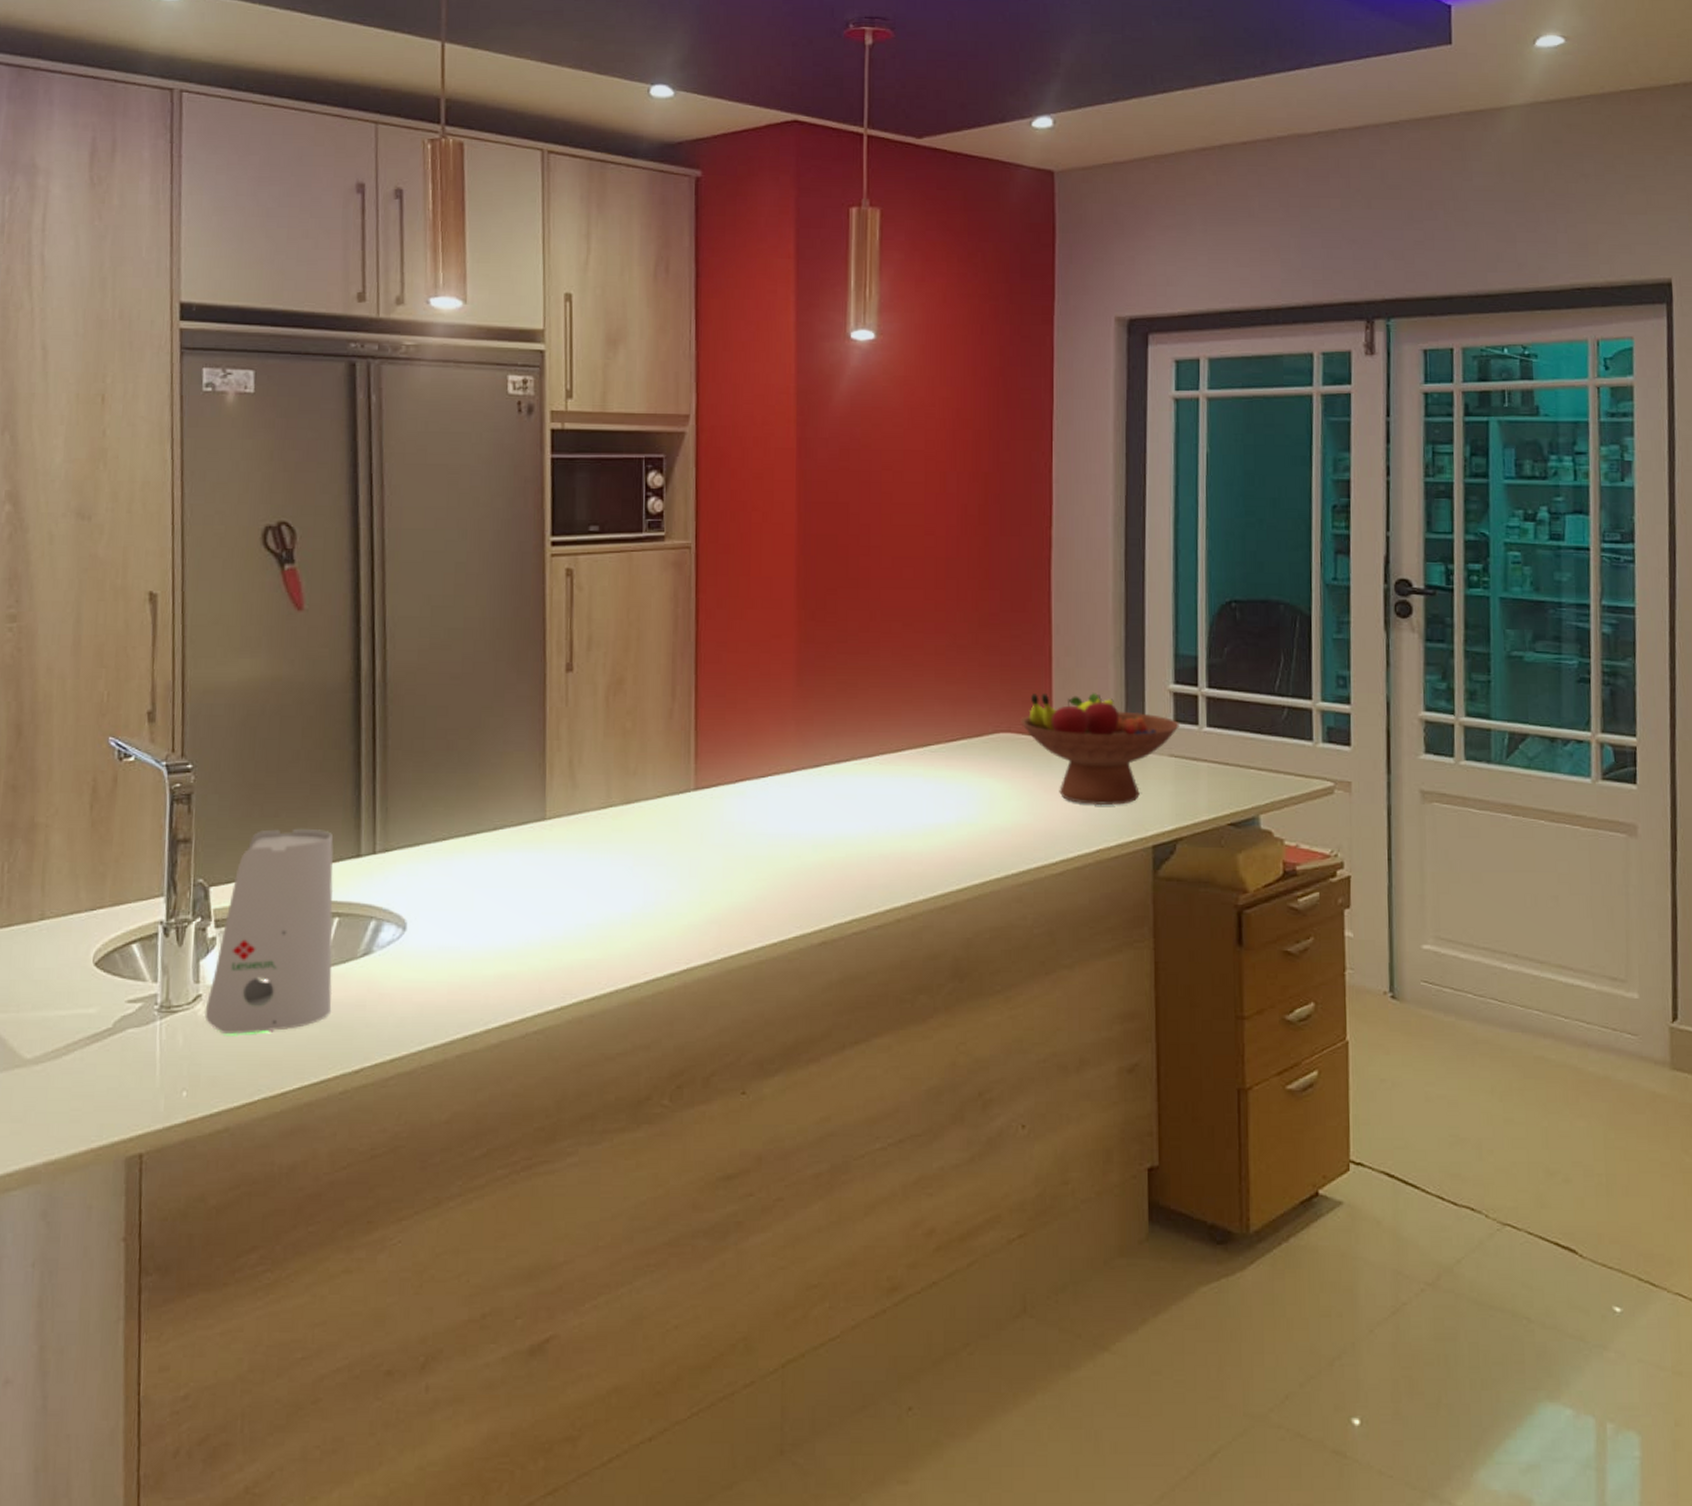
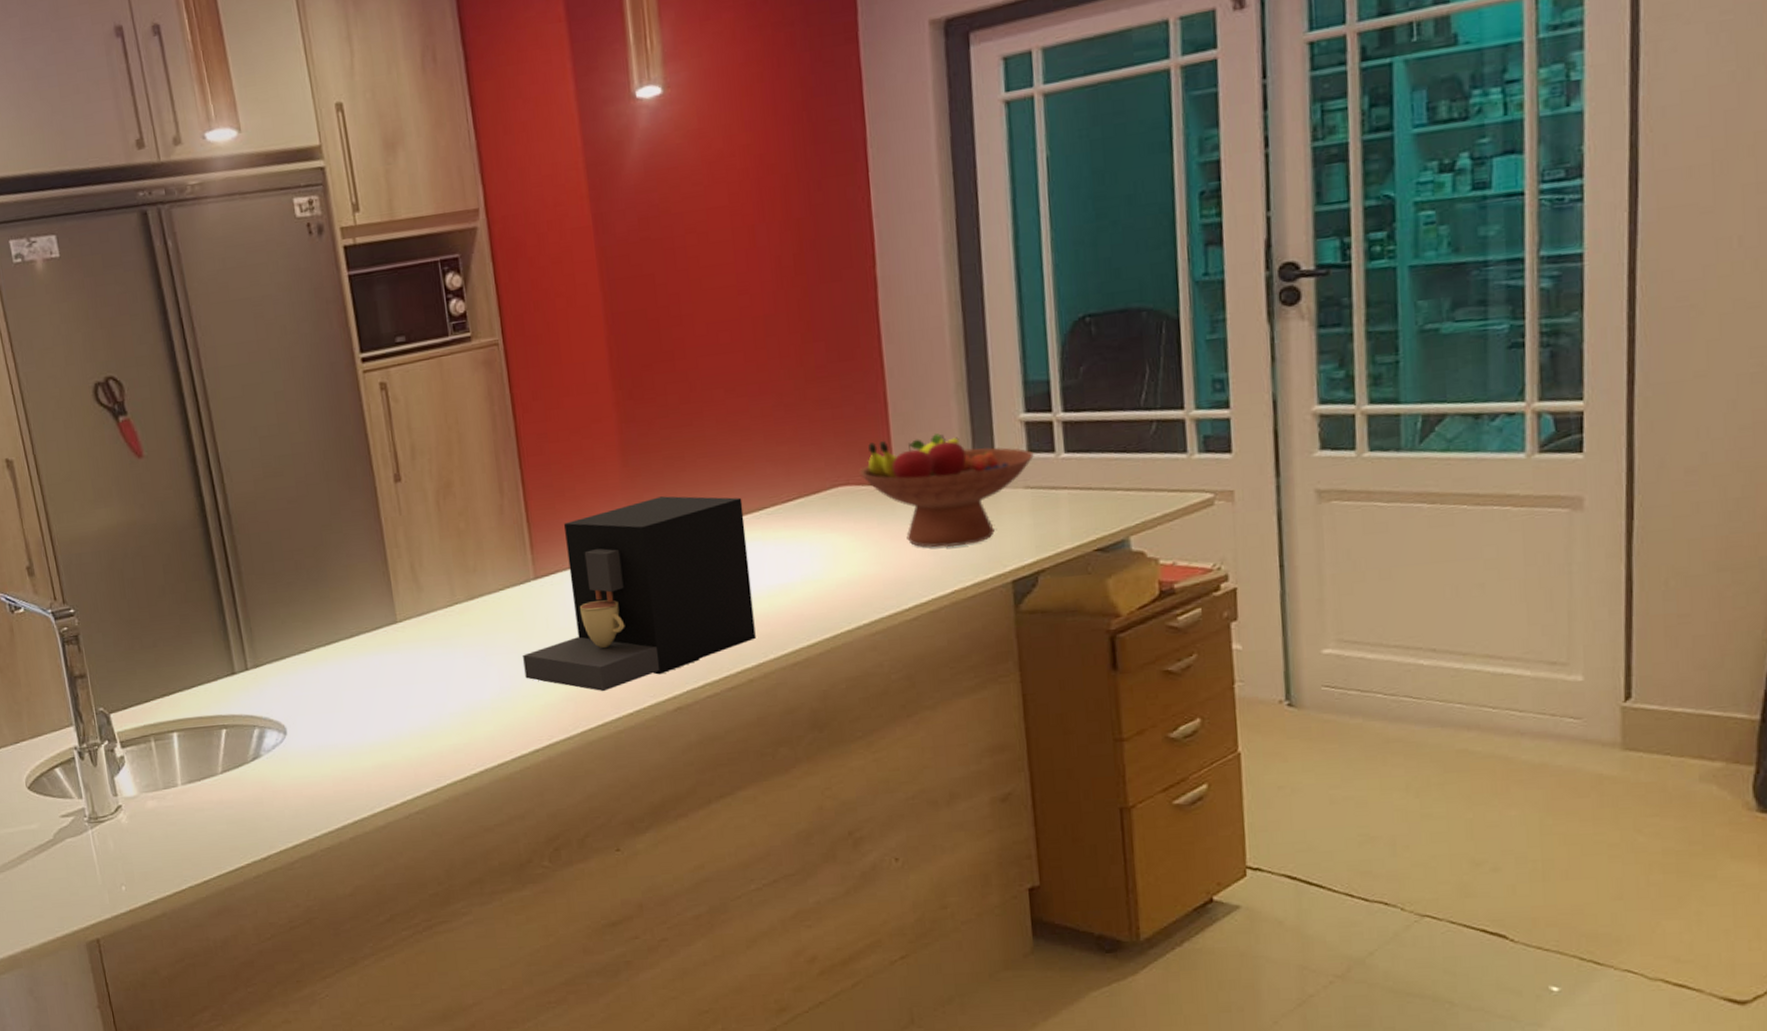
soap dispenser: present [204,828,334,1035] -> none [126,654,234,837]
coffee maker: none [671,721,908,916] -> present [523,496,756,691]

